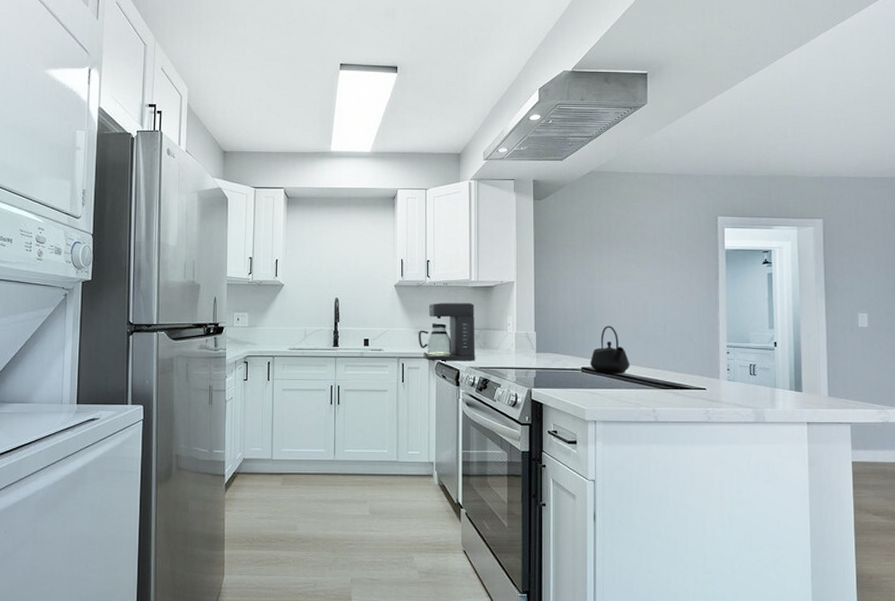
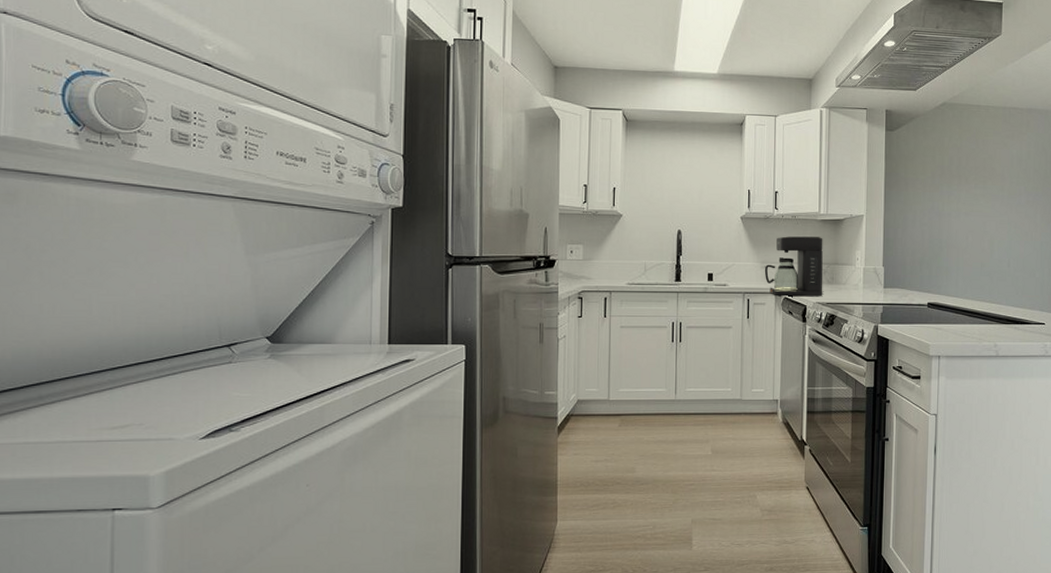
kettle: present [589,325,630,374] -> none [935,261,975,309]

